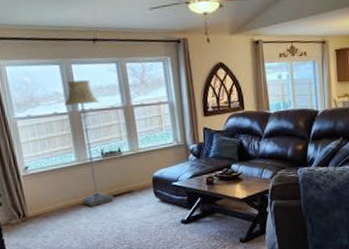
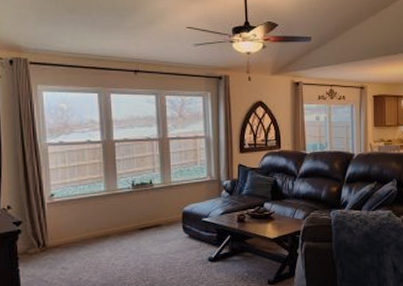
floor lamp: present [64,80,113,207] -> none [99,110,139,240]

